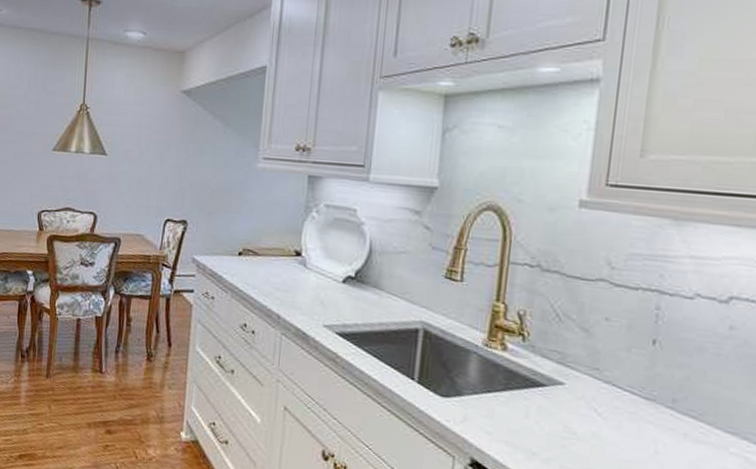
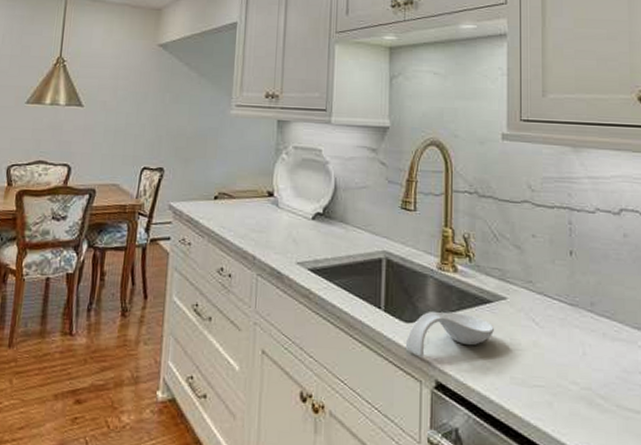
spoon rest: none [438,388,545,434] -> present [405,311,494,358]

